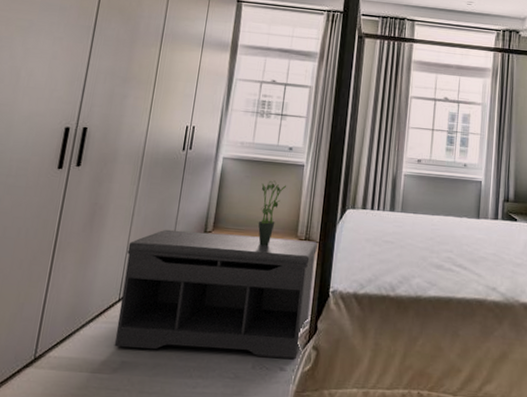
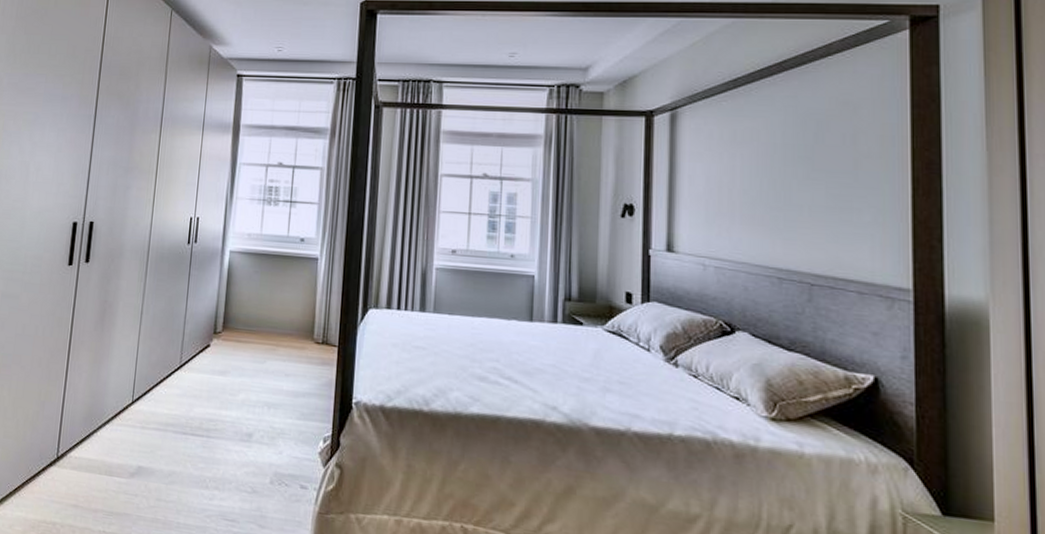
bench: present [114,229,318,359] -> none [130,329,337,476]
potted plant: present [258,180,287,246] -> none [270,275,300,350]

